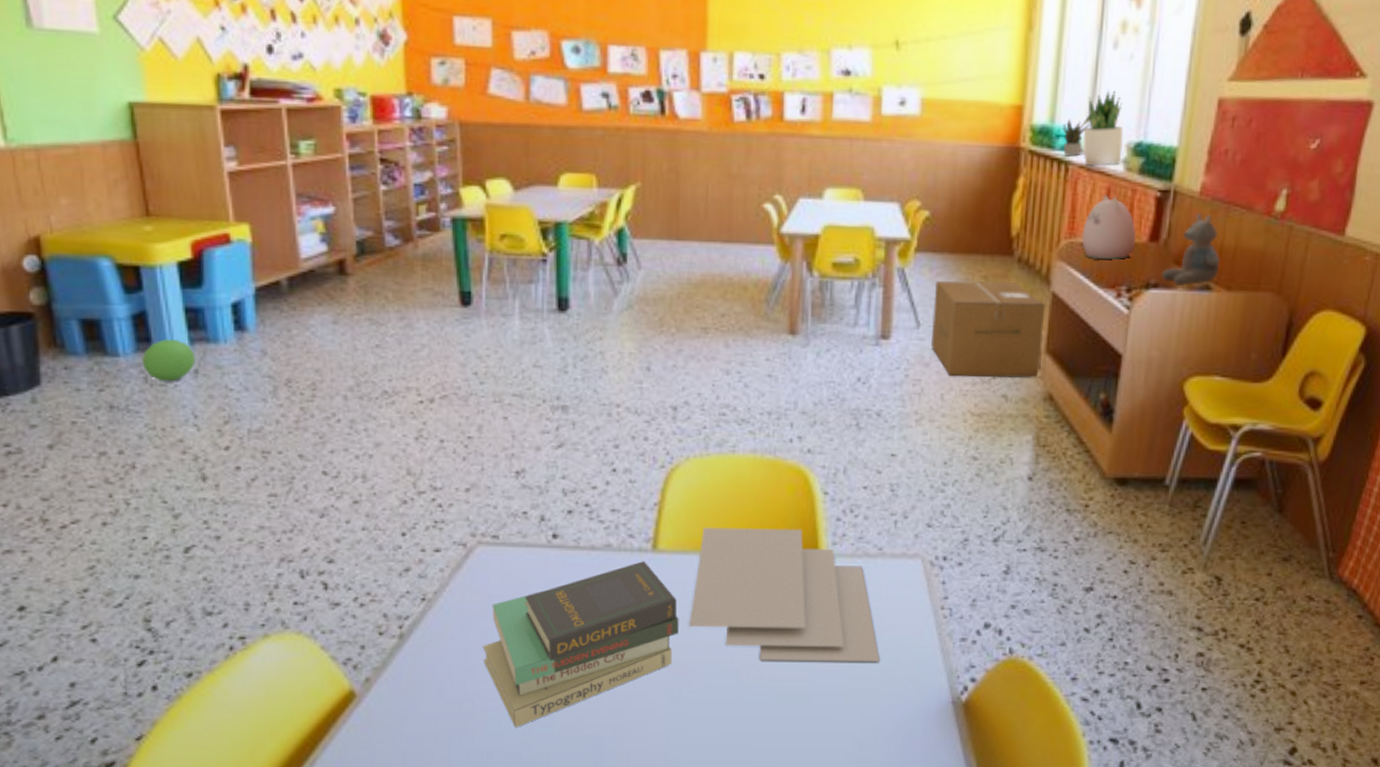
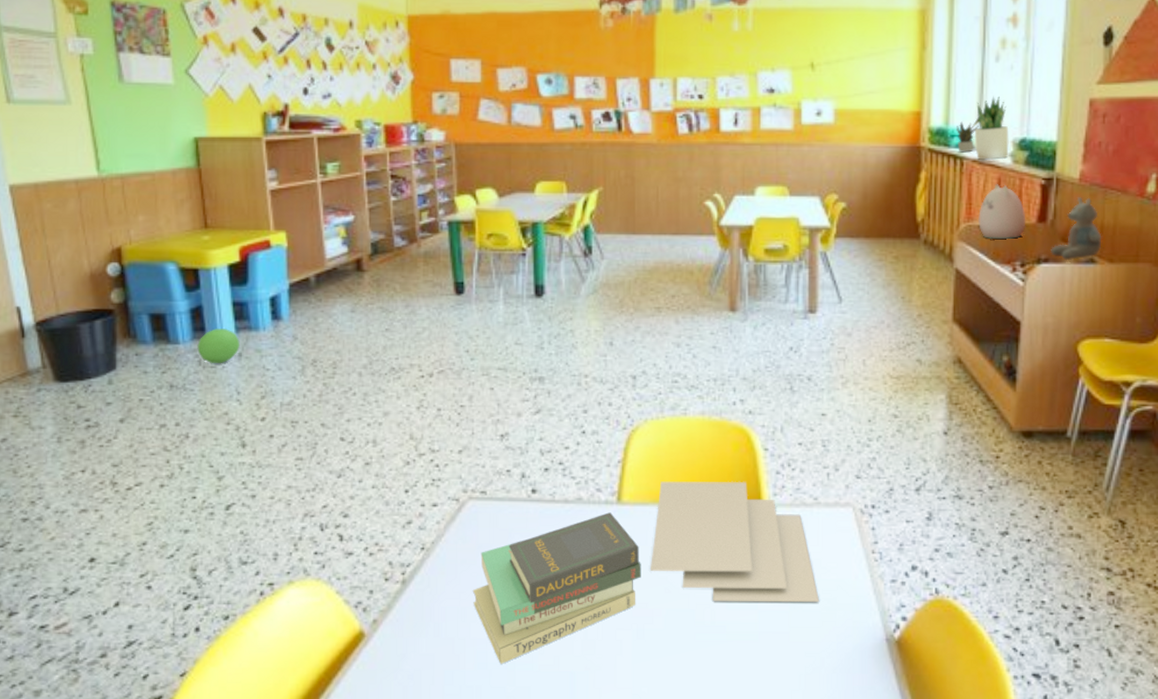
box: present [931,280,1046,379] -> none [852,261,950,345]

